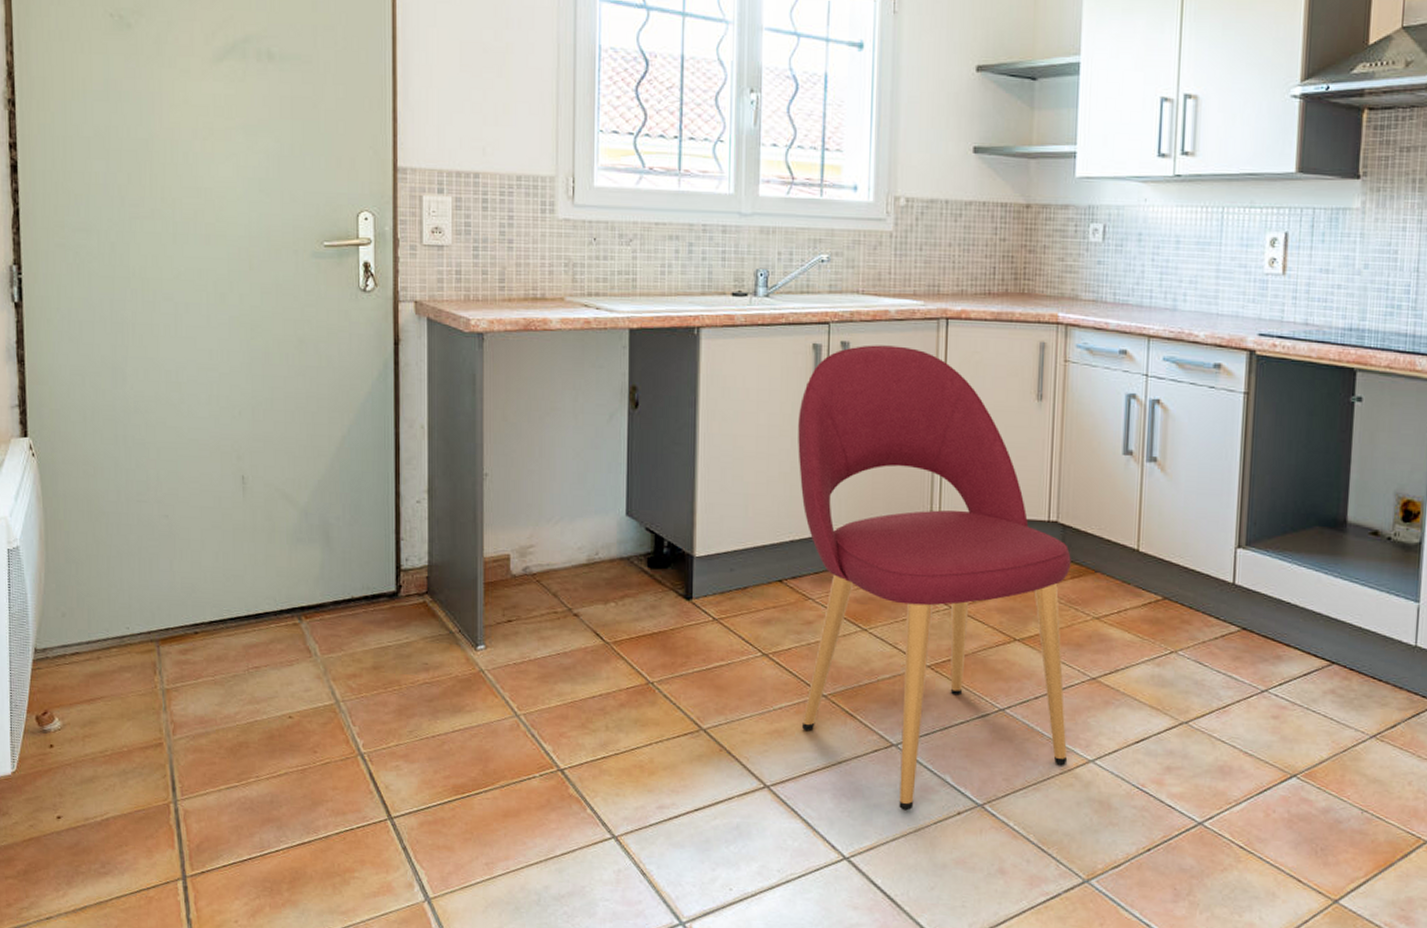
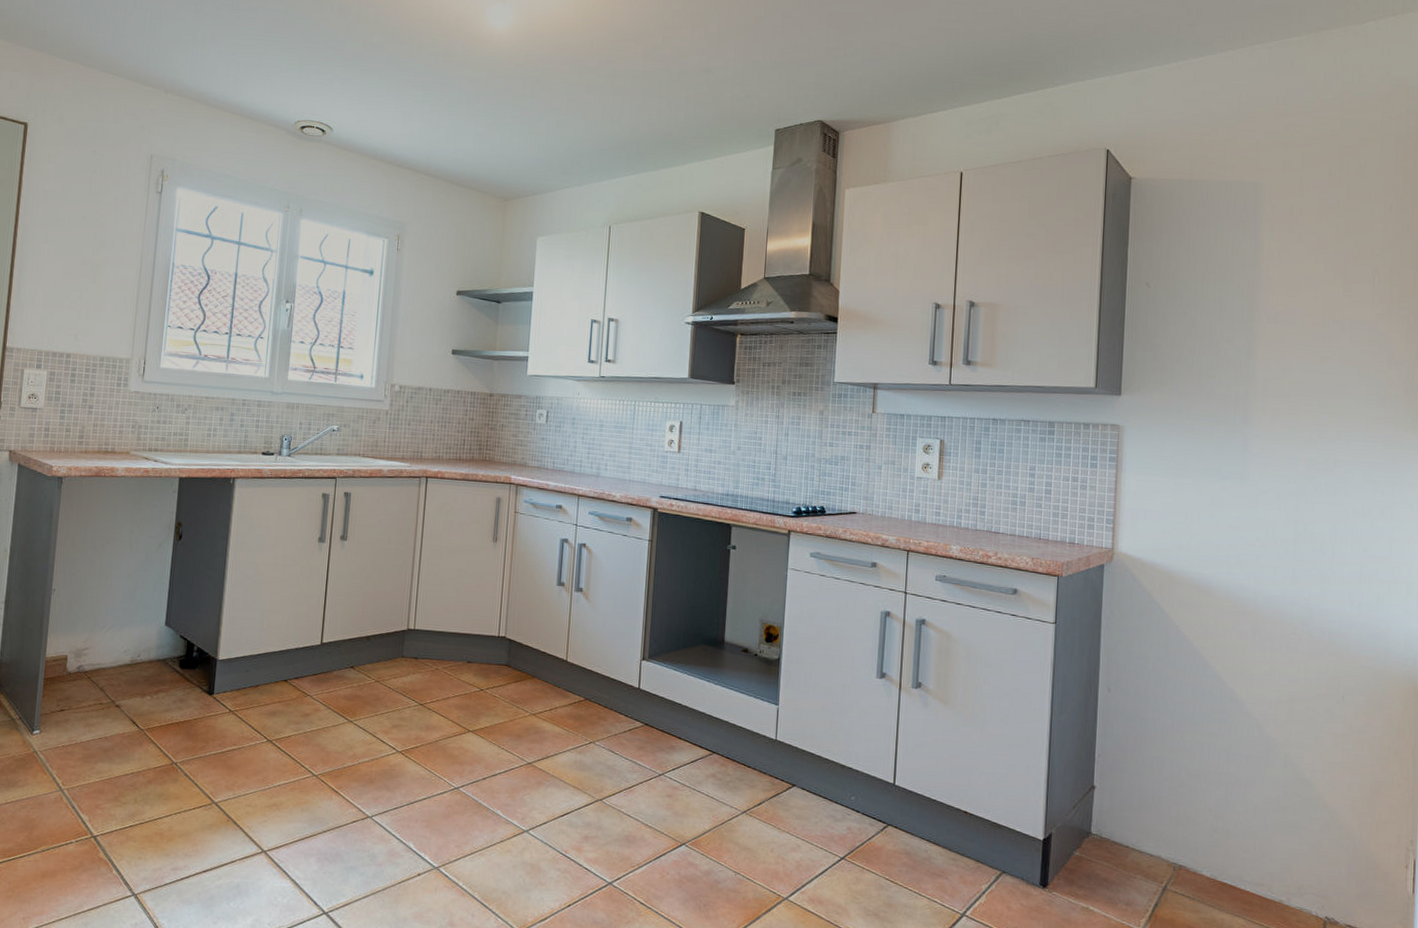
dining chair: present [798,345,1071,811] -> none [296,495,515,873]

